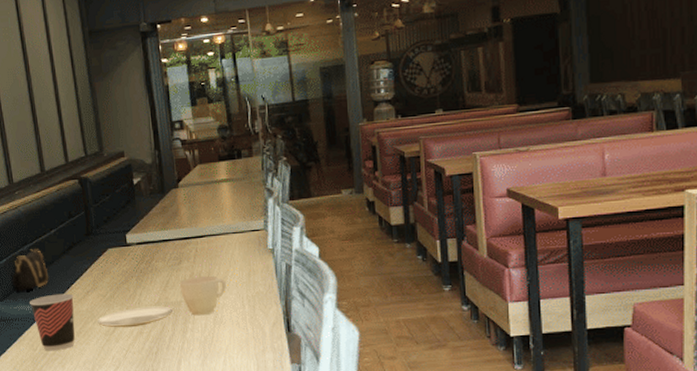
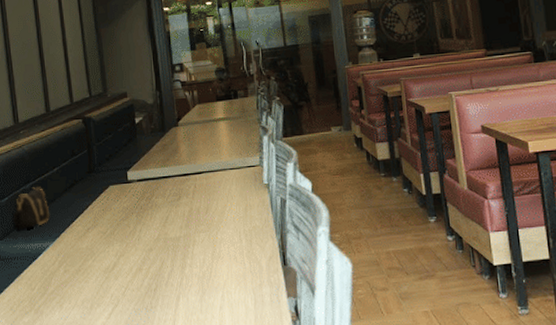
cup: present [30,293,75,351] -> none [30,231,74,290]
plate: present [96,306,174,328] -> none [96,242,173,265]
cup: present [179,275,226,316] -> none [178,211,224,251]

